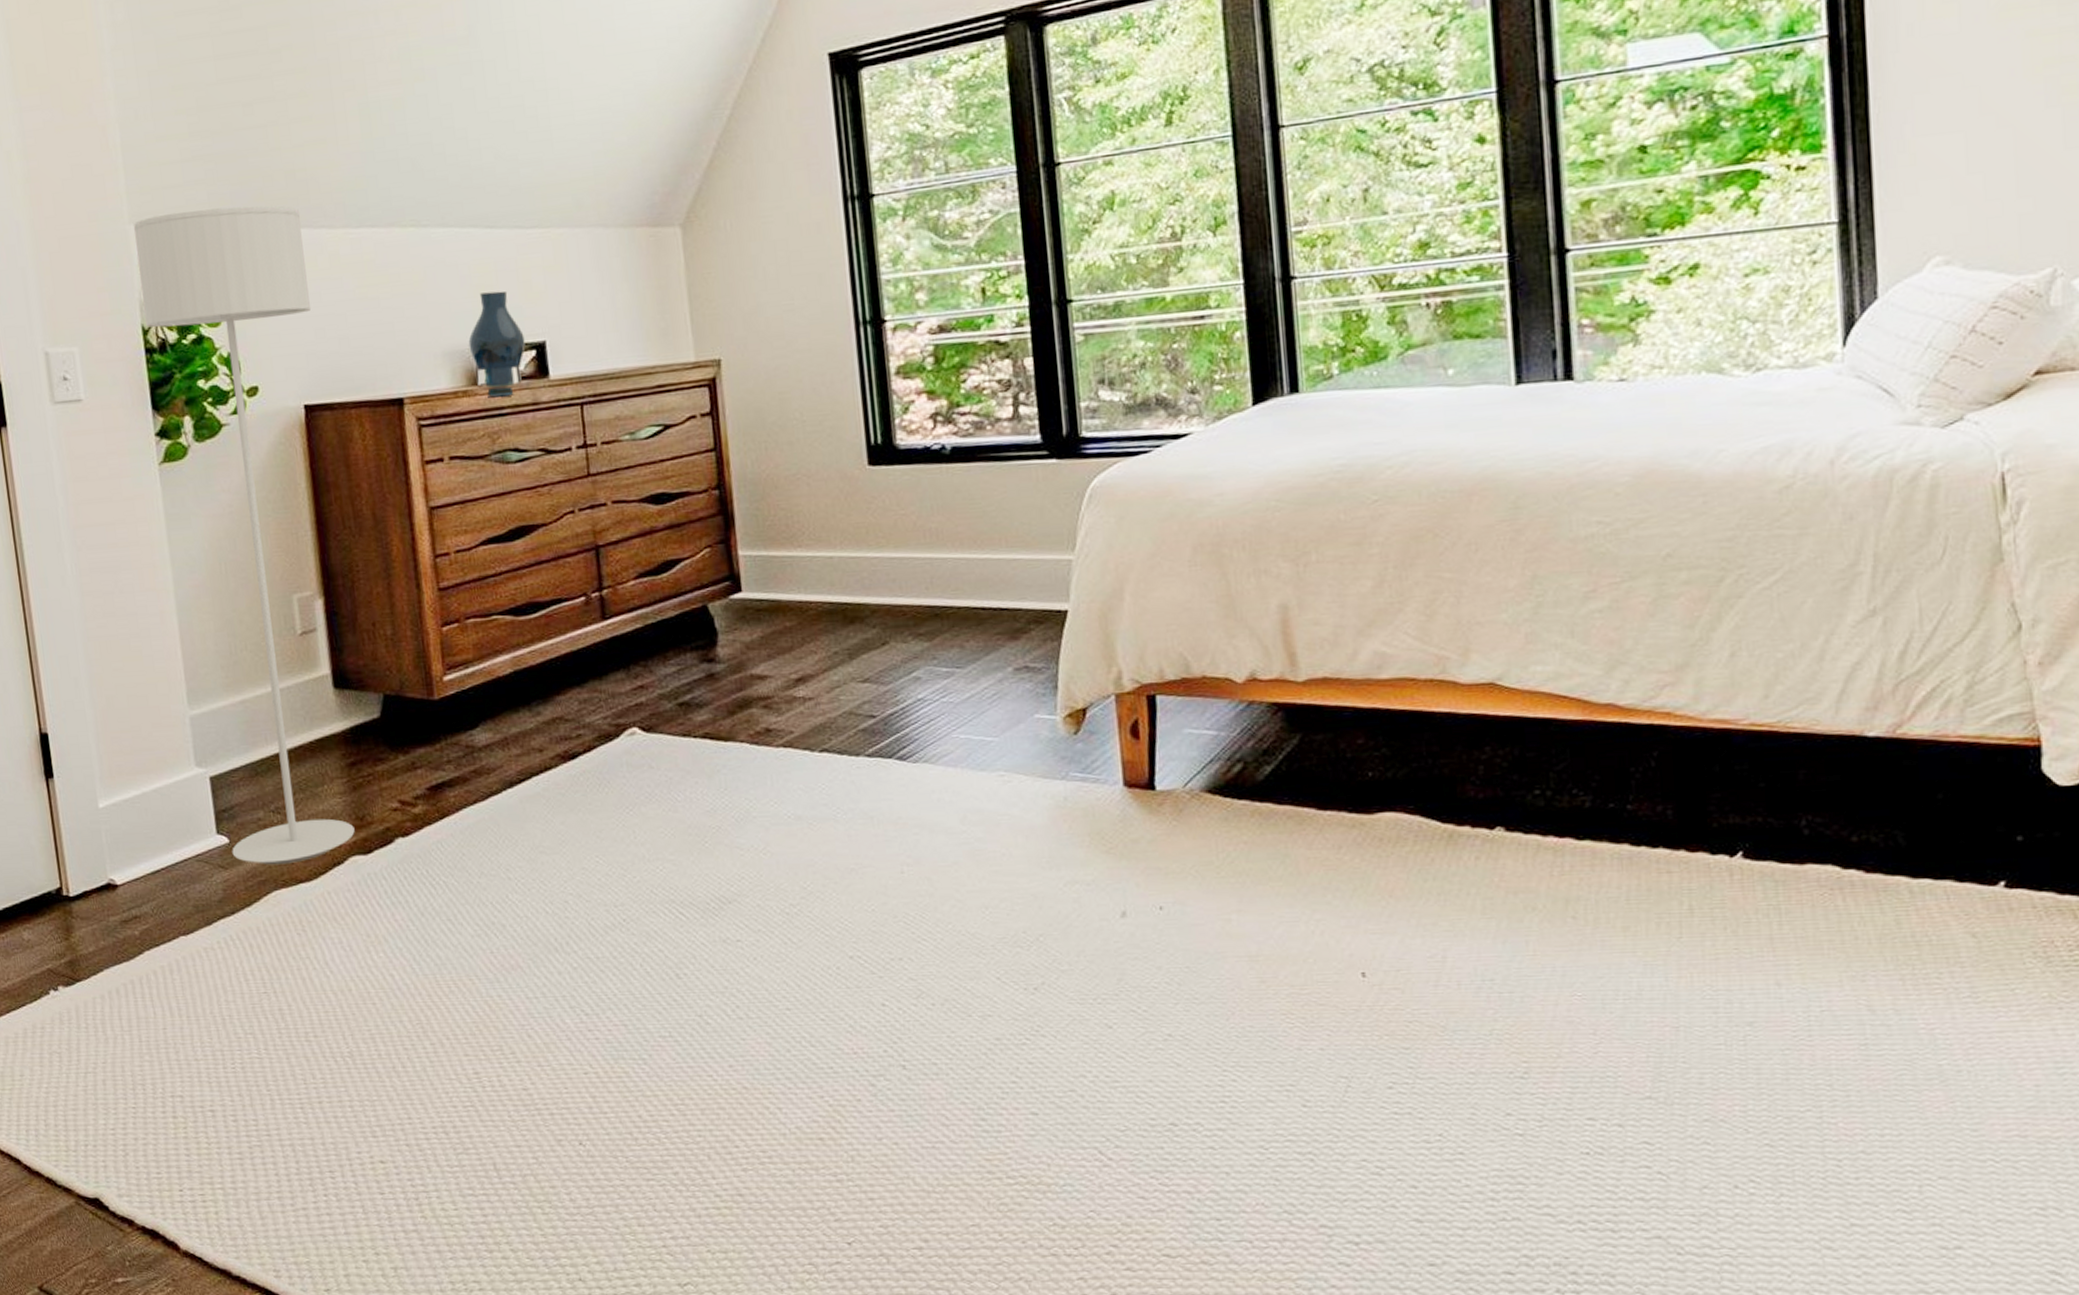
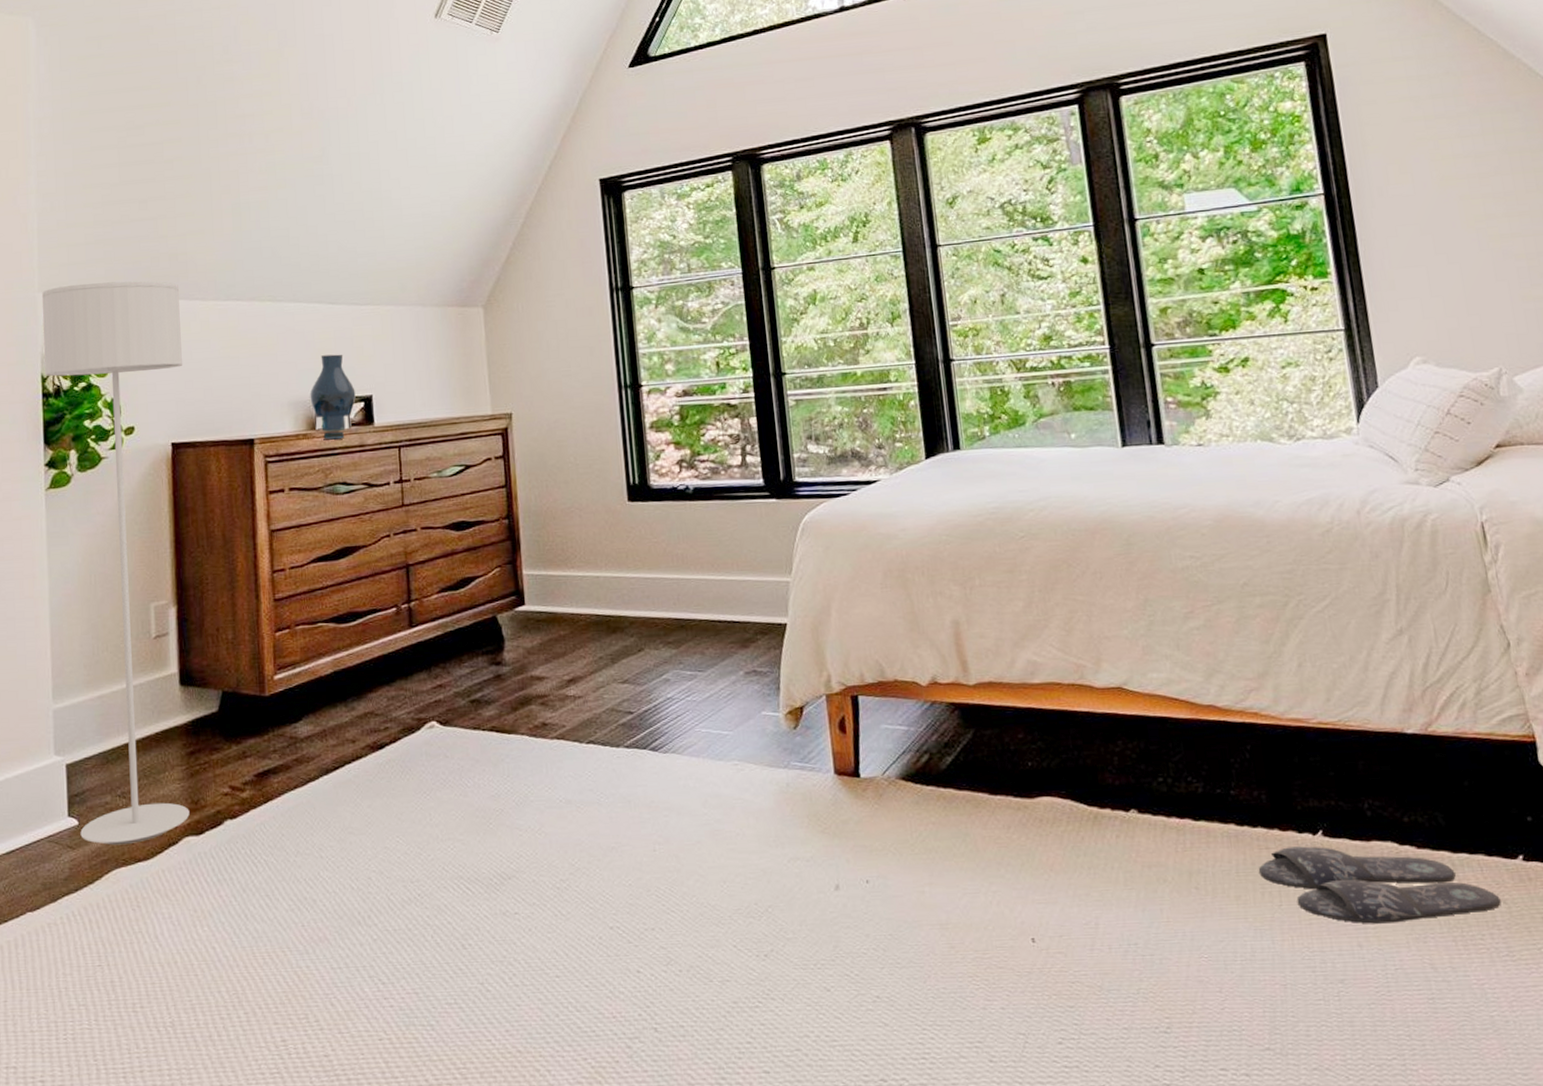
slippers: none [1656,869,1969,960] -> present [1259,846,1501,924]

